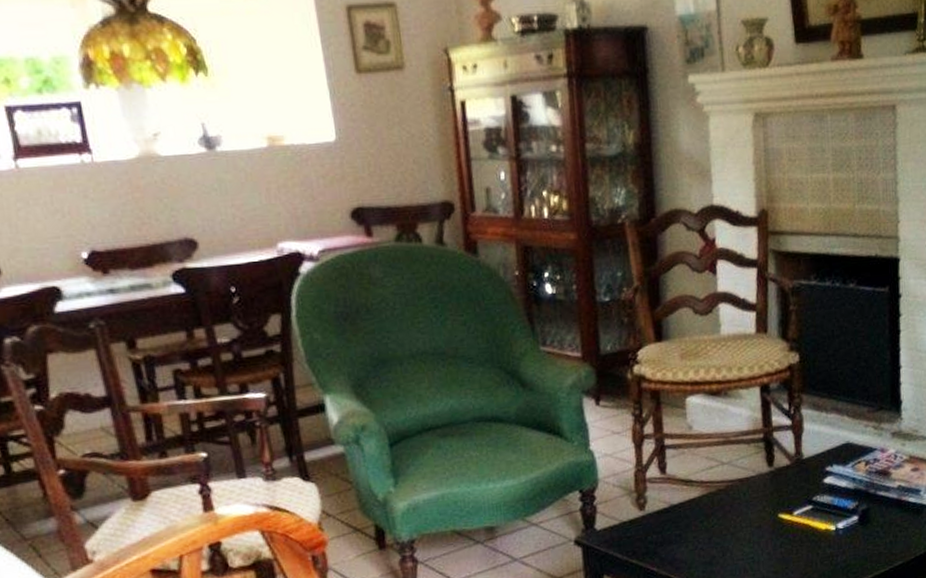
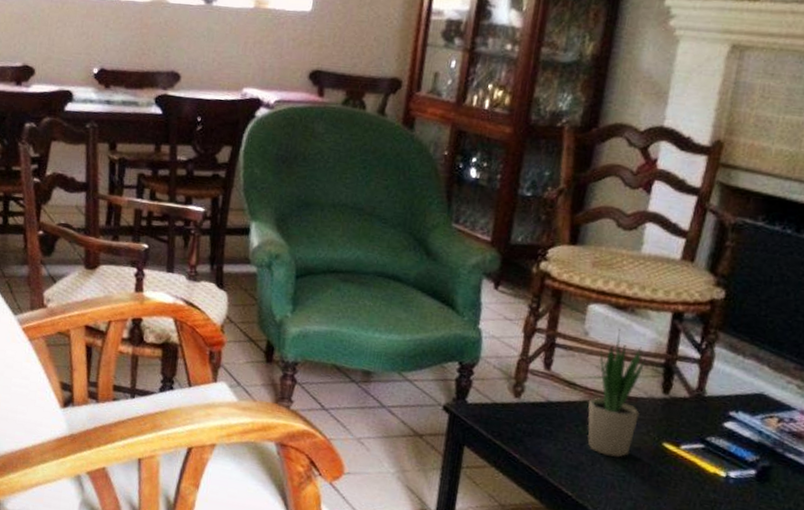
potted plant: none [705,414,753,543] -> present [587,328,647,458]

